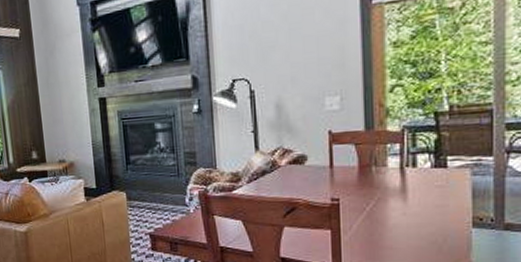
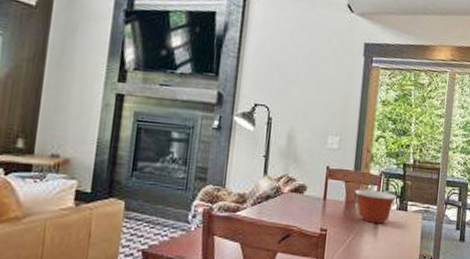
mixing bowl: none [369,148,431,187] -> present [354,189,398,224]

